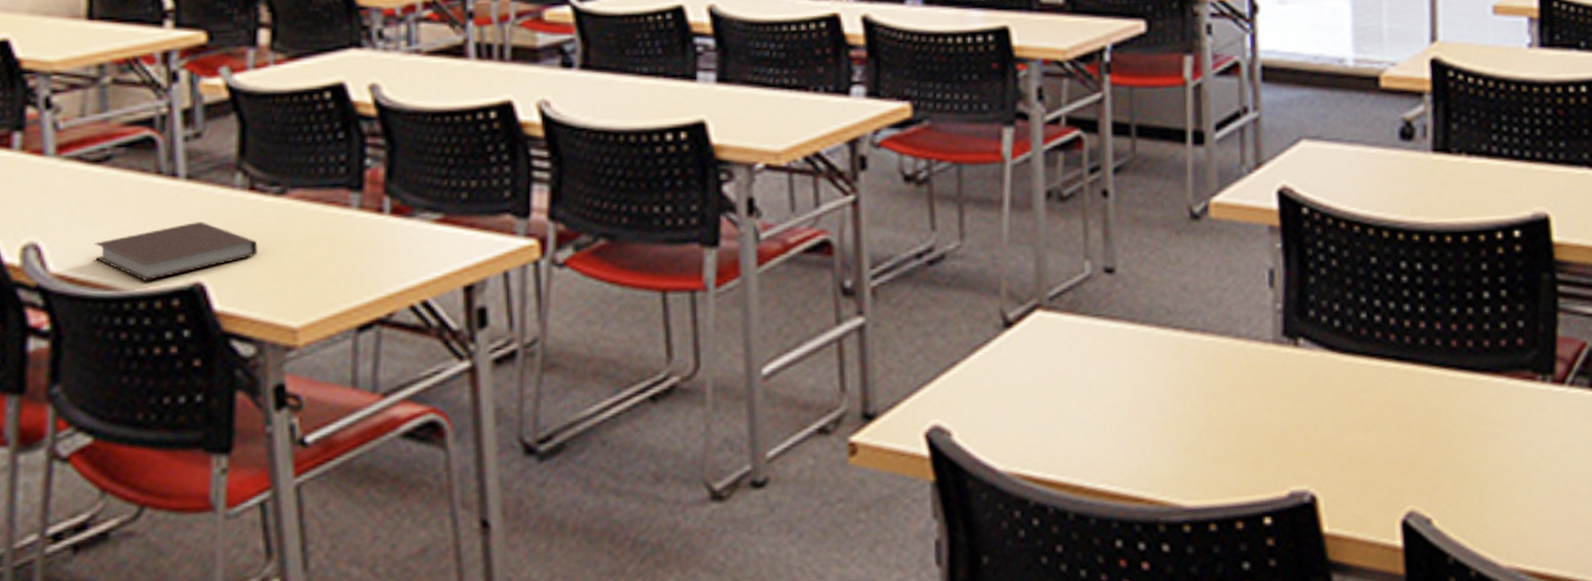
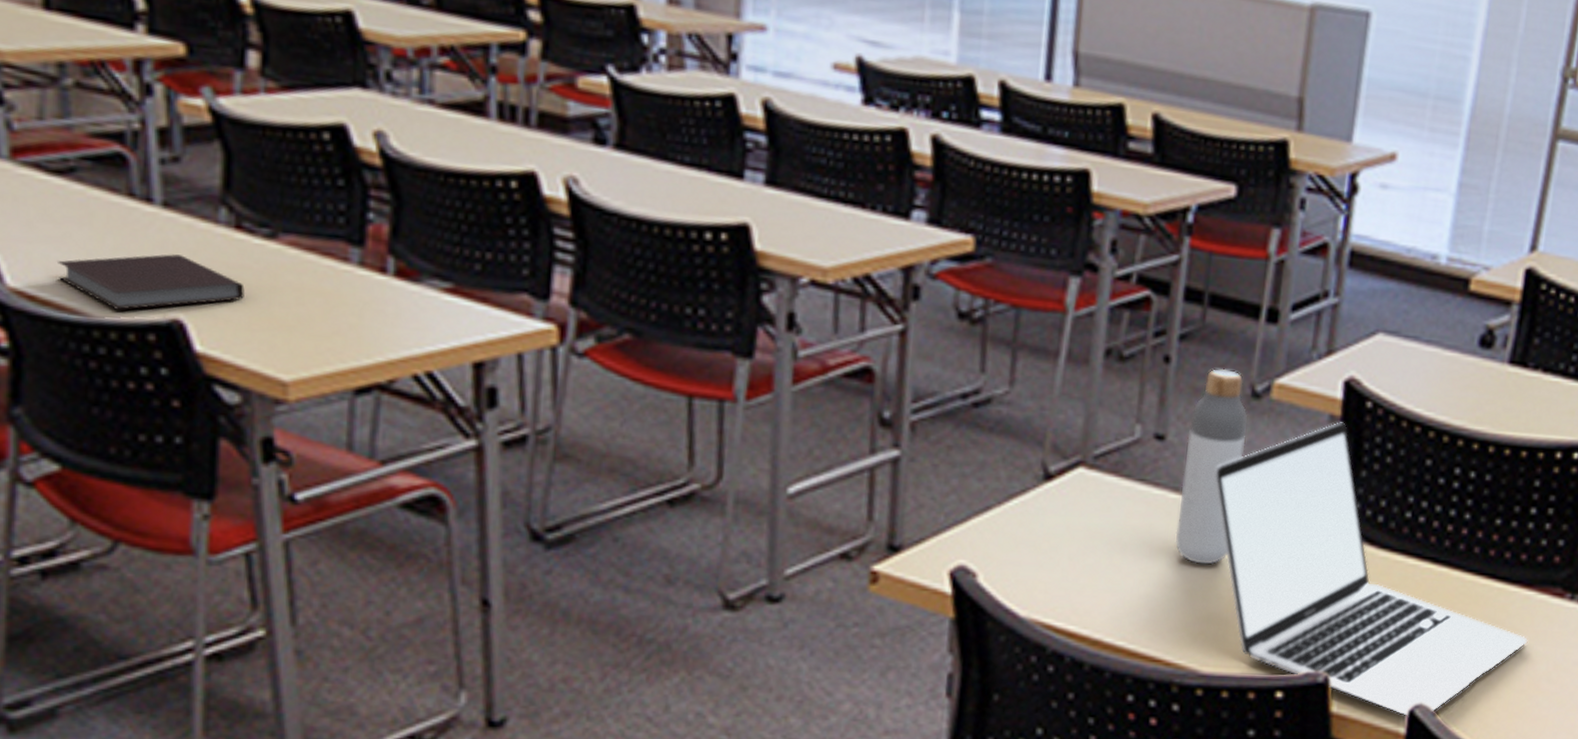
bottle: none [1136,195,1193,394] -> present [1175,369,1248,565]
laptop: none [1167,231,1509,528] -> present [1214,422,1528,716]

